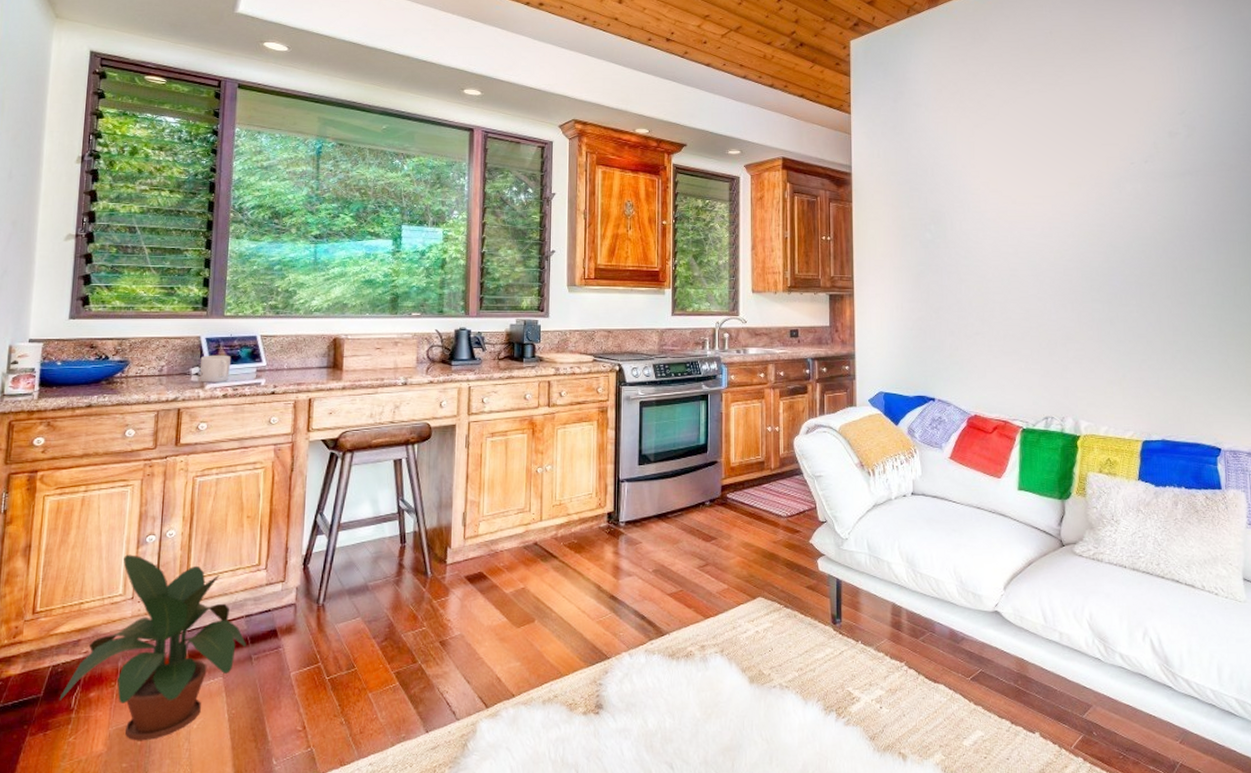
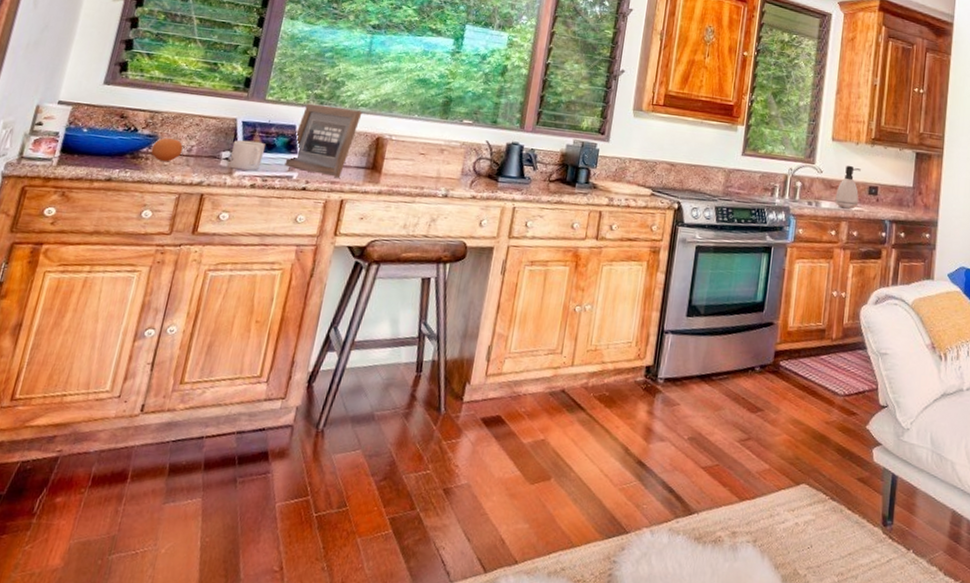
potted plant: present [59,554,246,741] -> none [22,347,233,560]
fruit: none [124,361,154,384] -> present [150,137,183,162]
picture frame: none [251,314,317,379] -> present [284,103,363,178]
soap dispenser: none [760,313,782,352] -> present [835,165,861,209]

